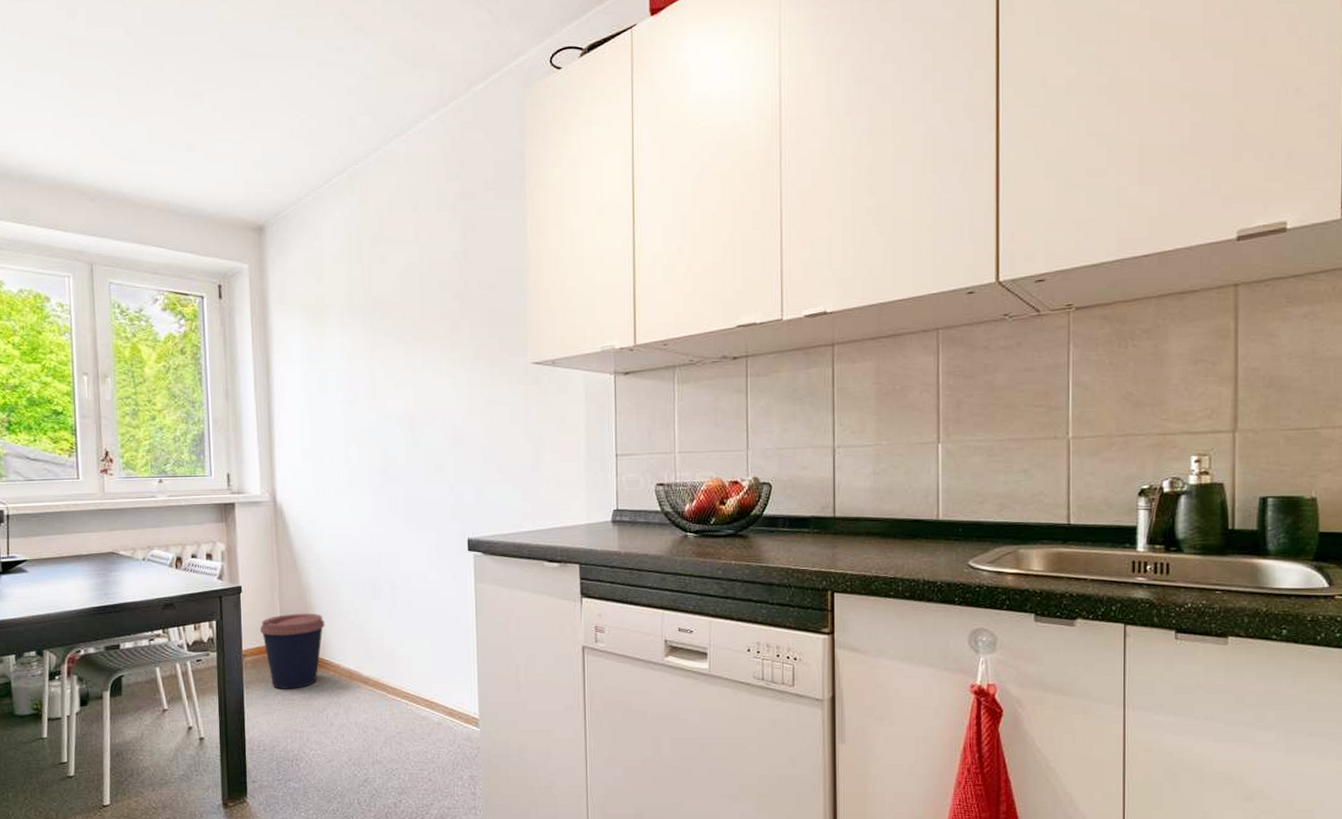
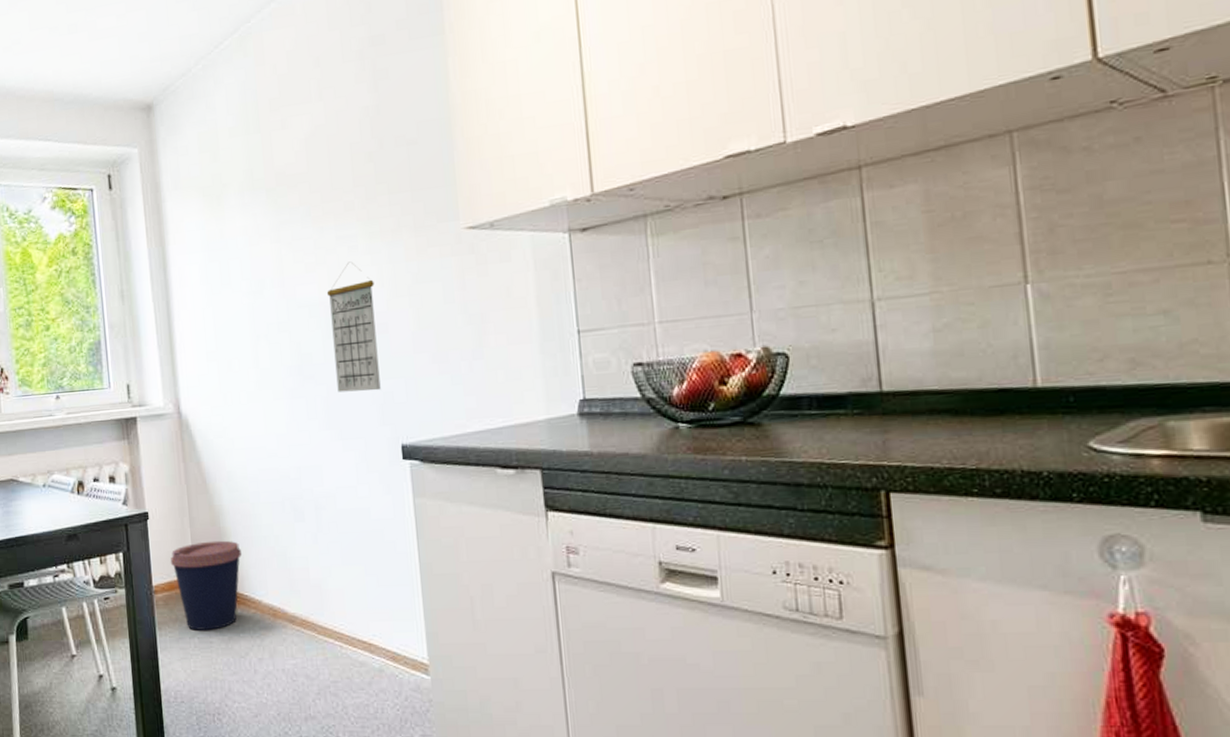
calendar: none [412,382,453,493] -> present [326,261,381,393]

